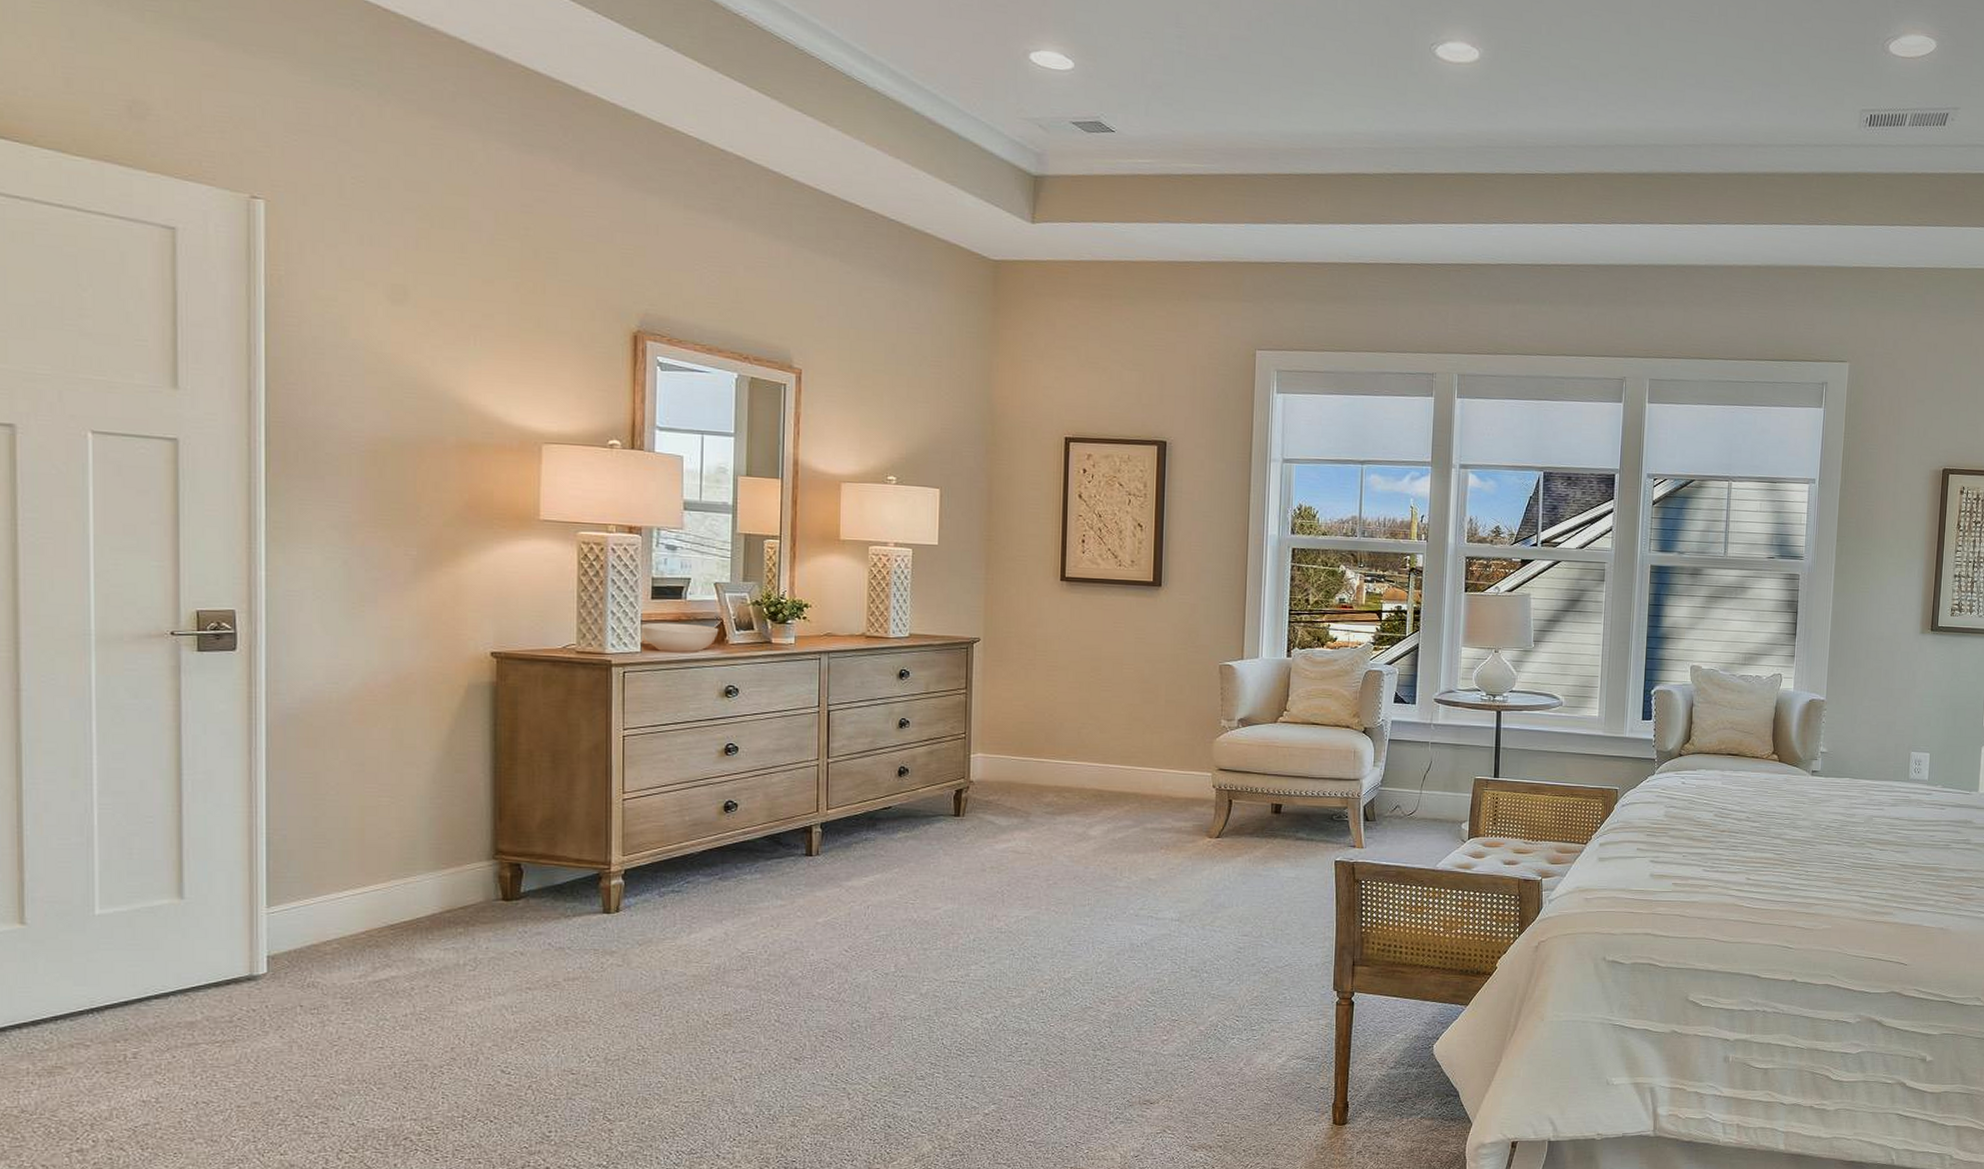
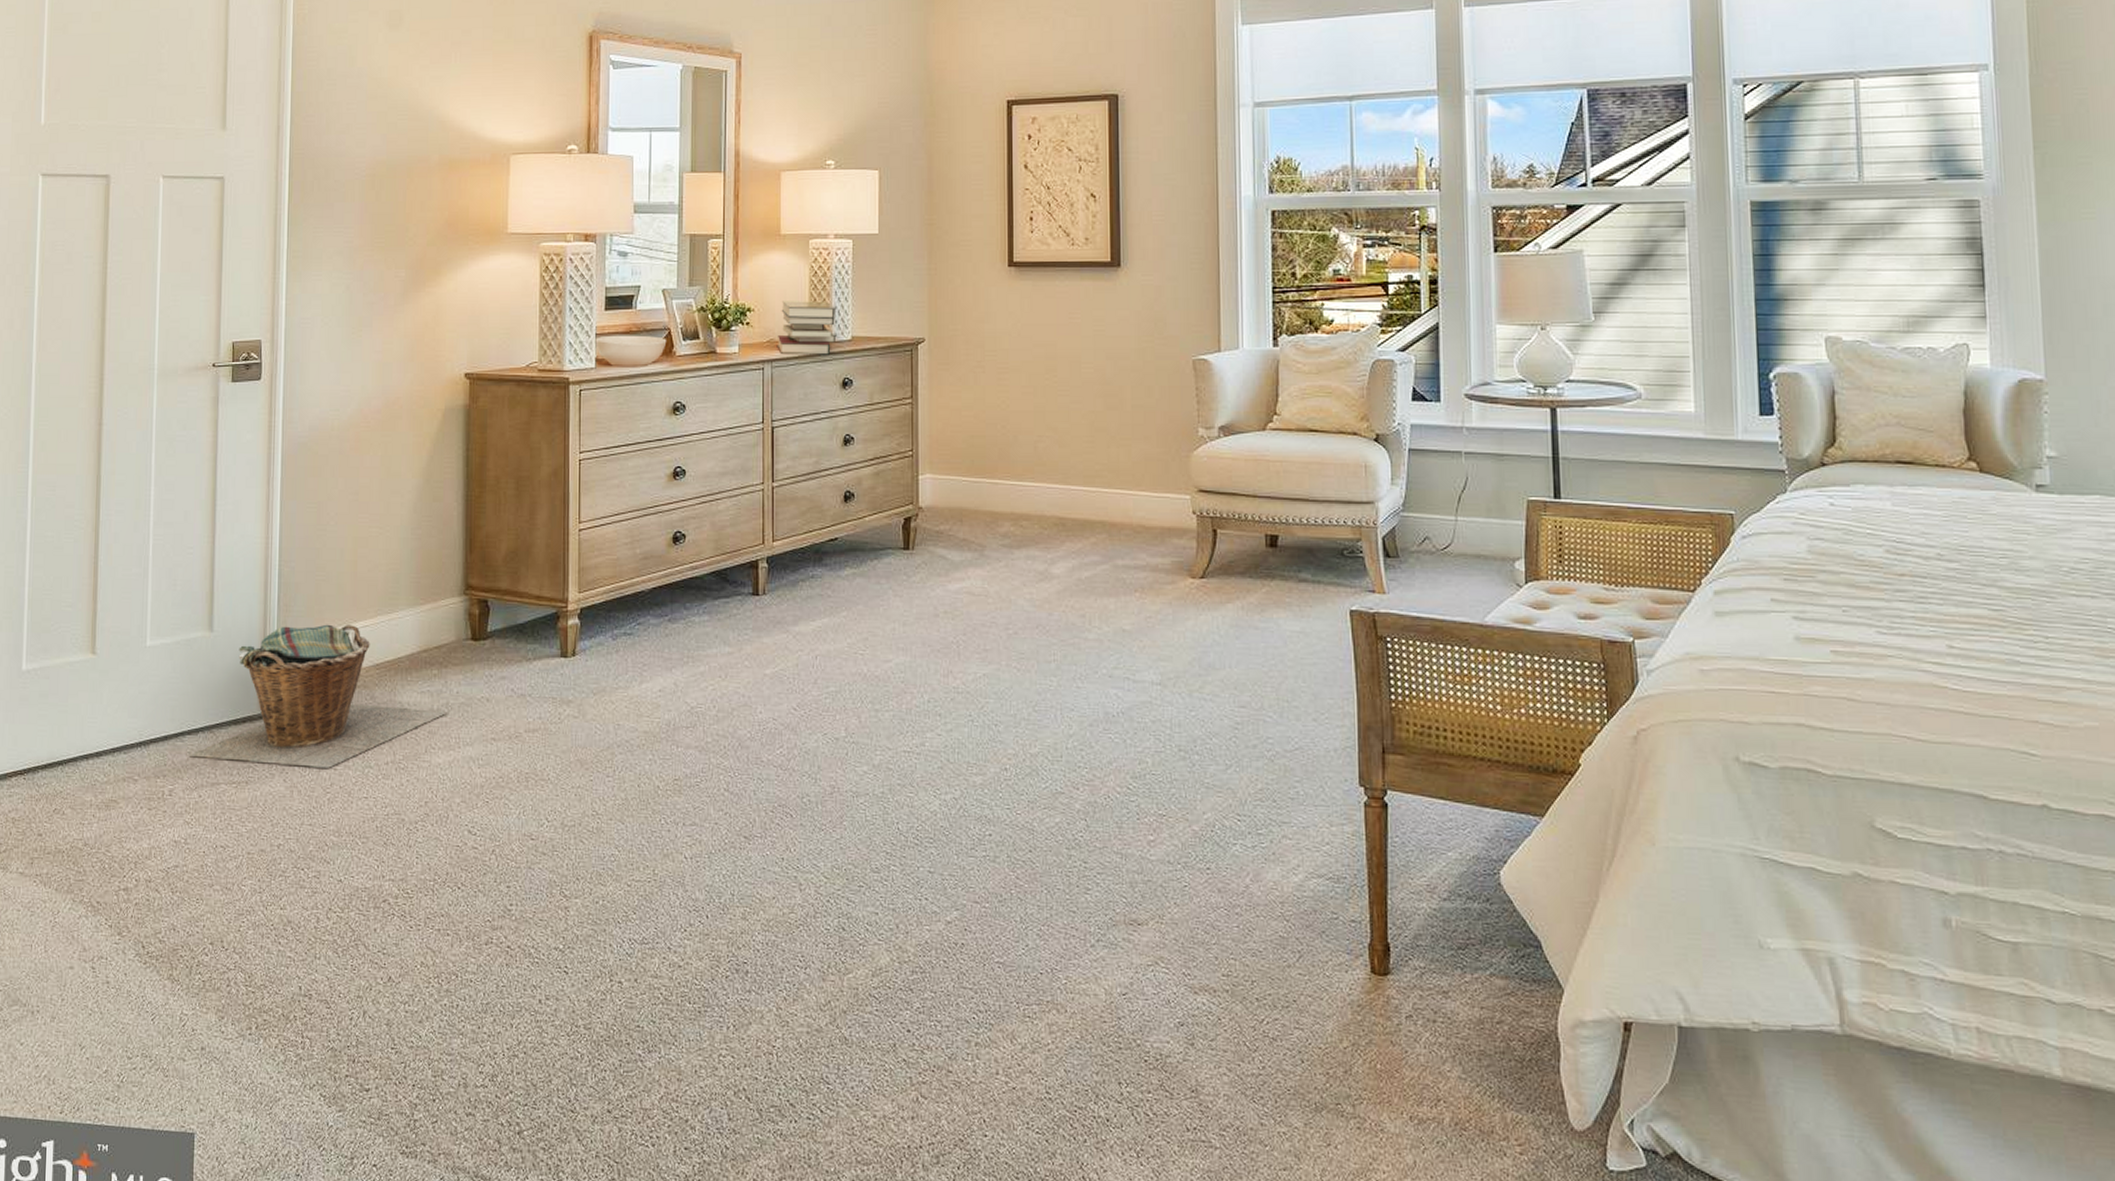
laundry basket: none [157,889,475,1023] -> present [188,624,447,768]
books: none [834,599,894,649] -> present [777,301,835,355]

